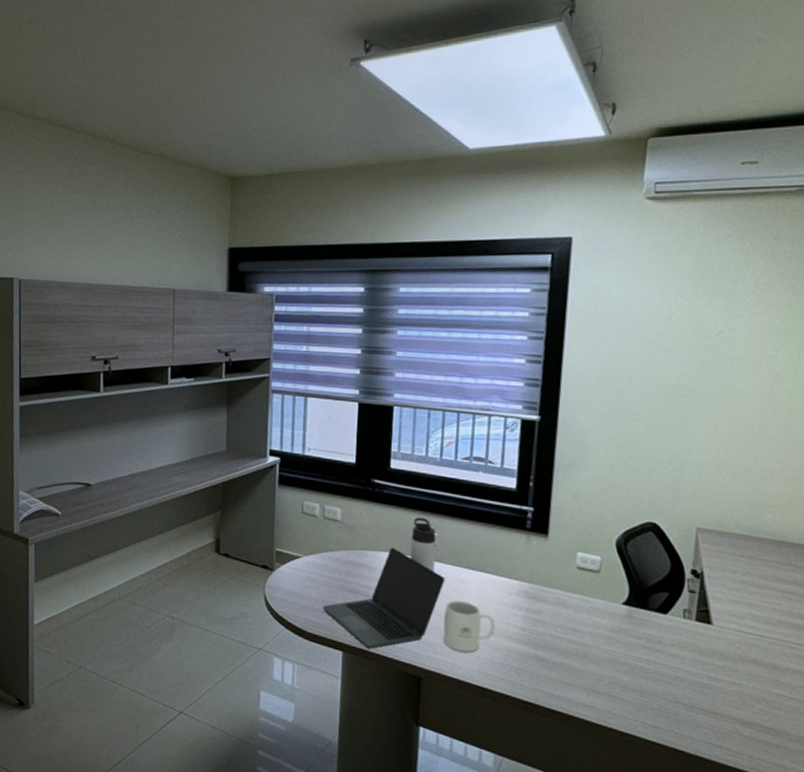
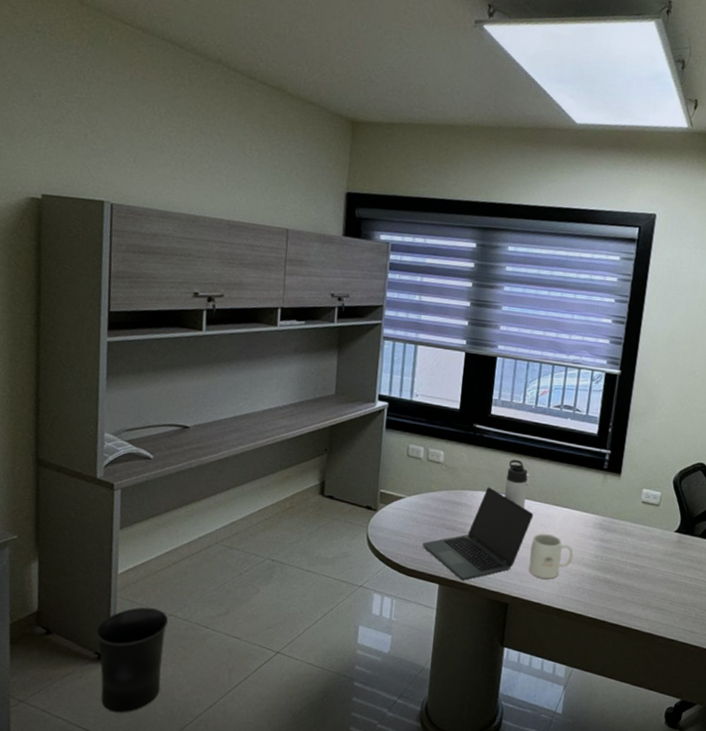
waste bin: none [17,658,79,760] -> present [96,607,169,712]

